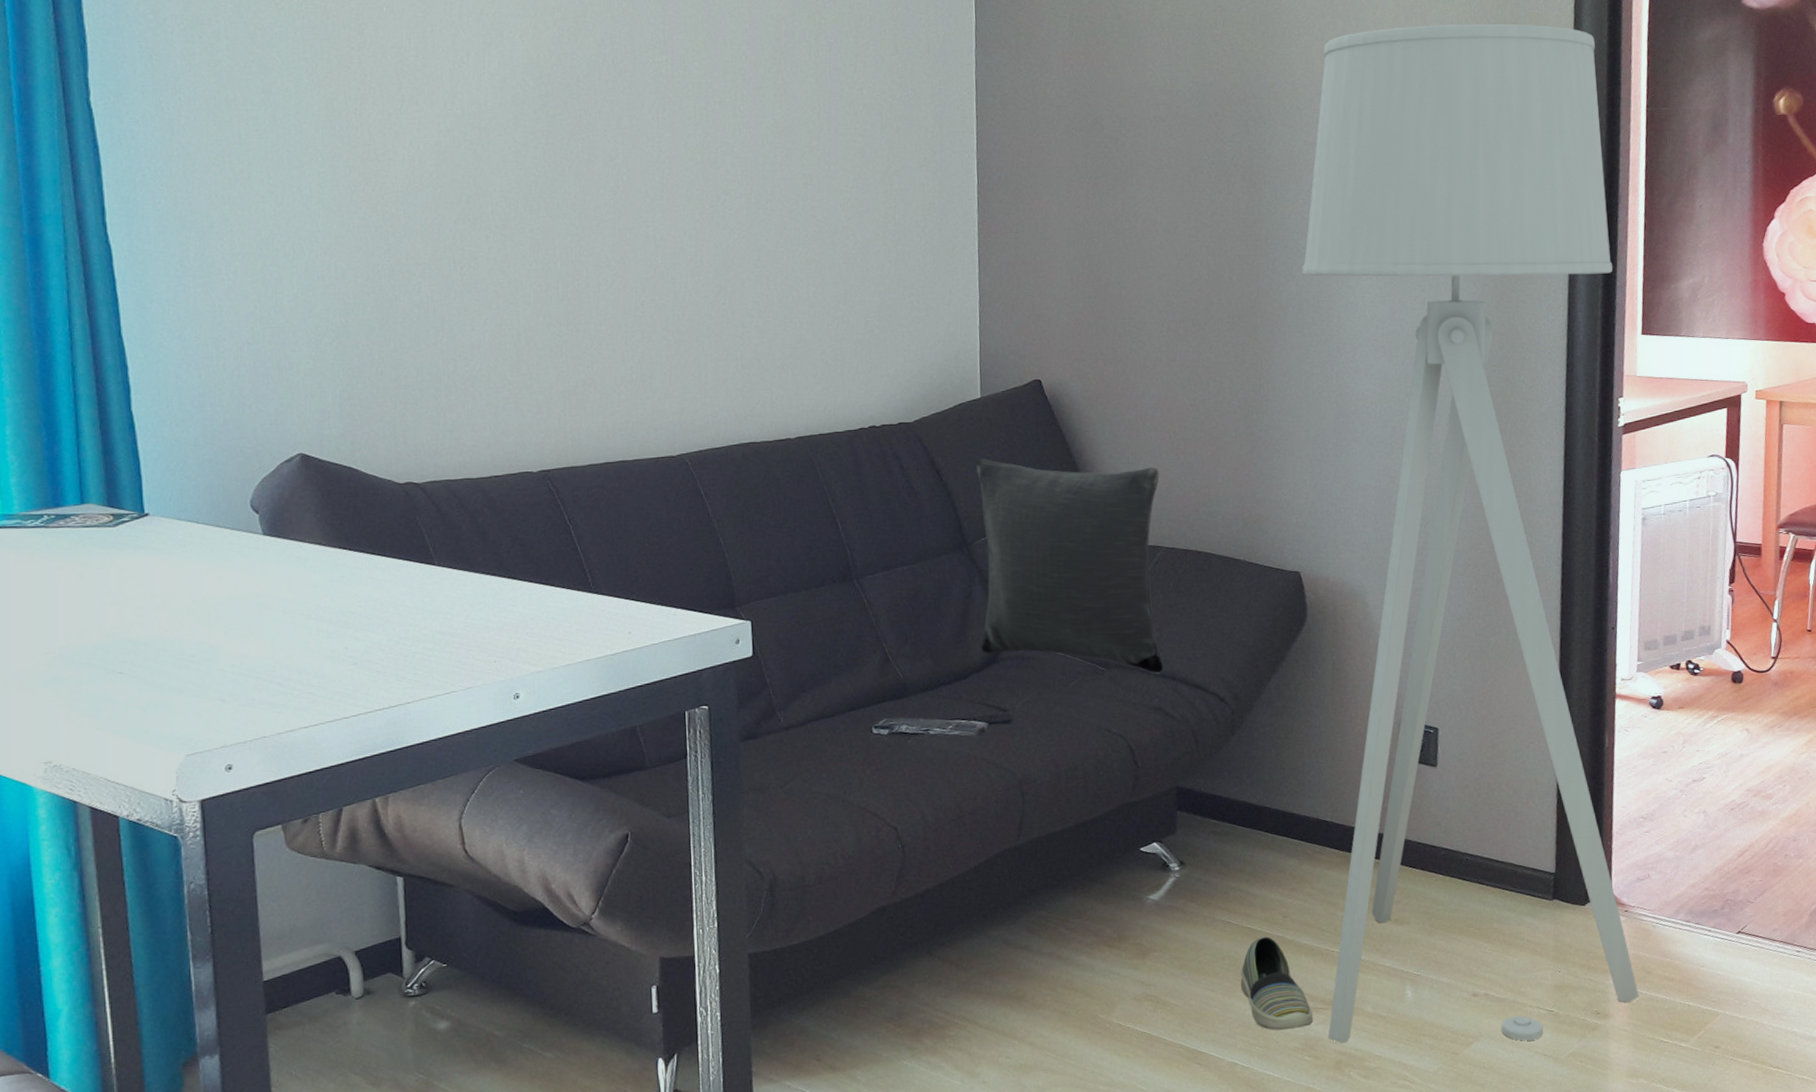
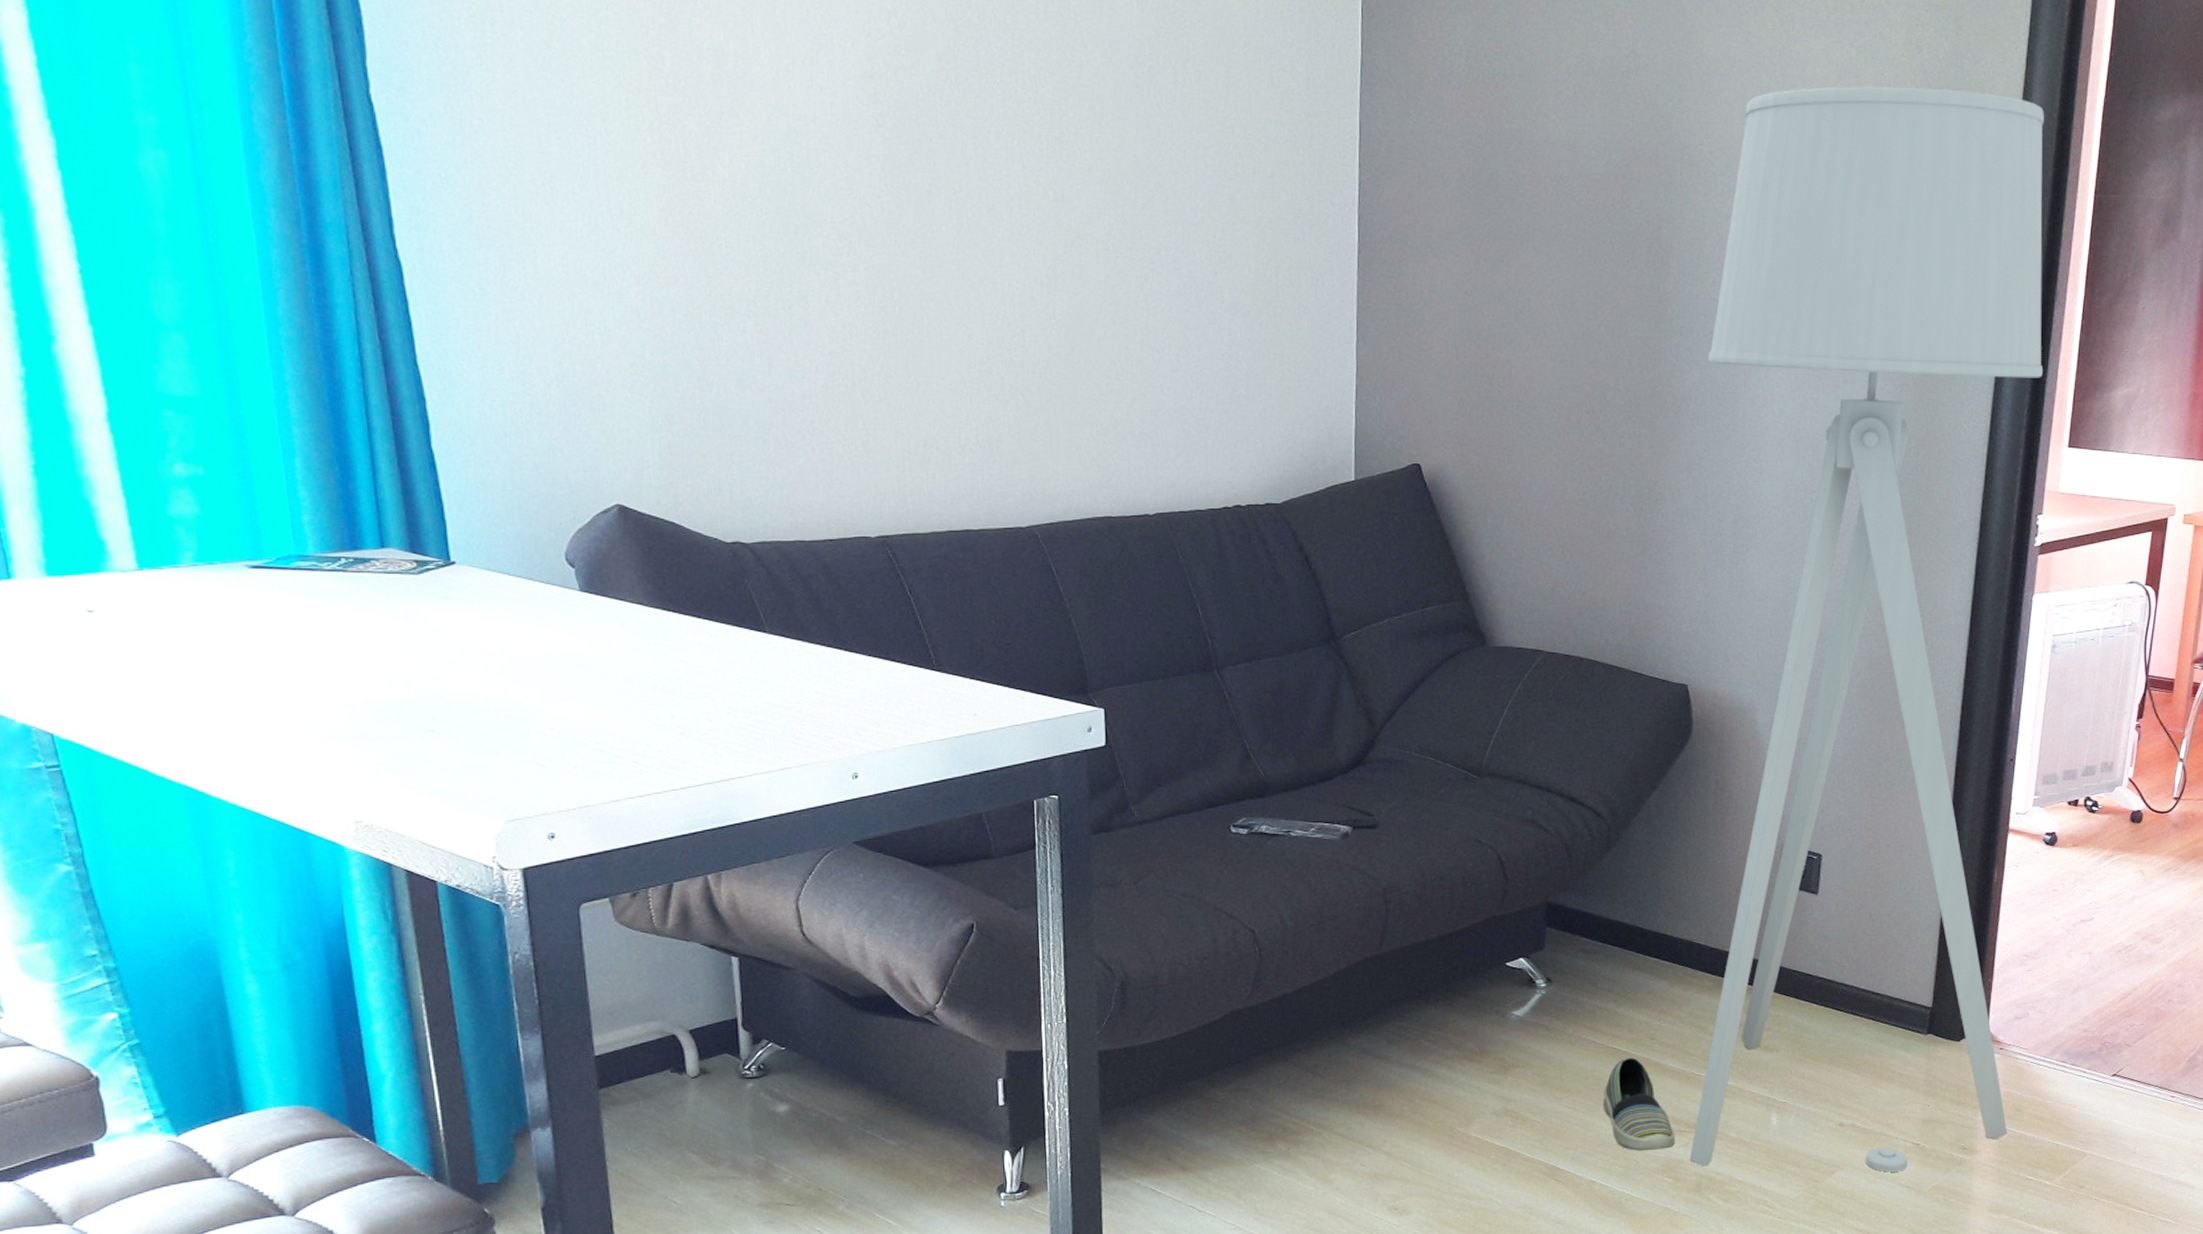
pillow: present [976,458,1163,673] -> none [1347,546,1543,783]

